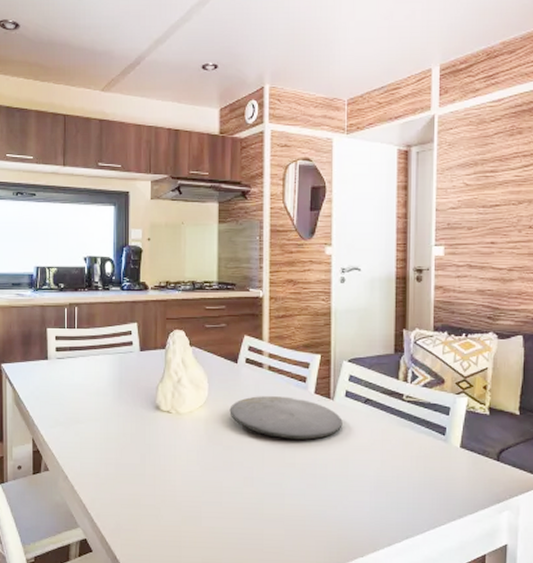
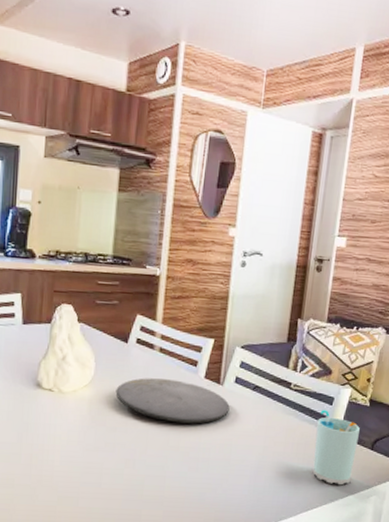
cup: none [435,421,482,500] -> present [312,410,360,486]

